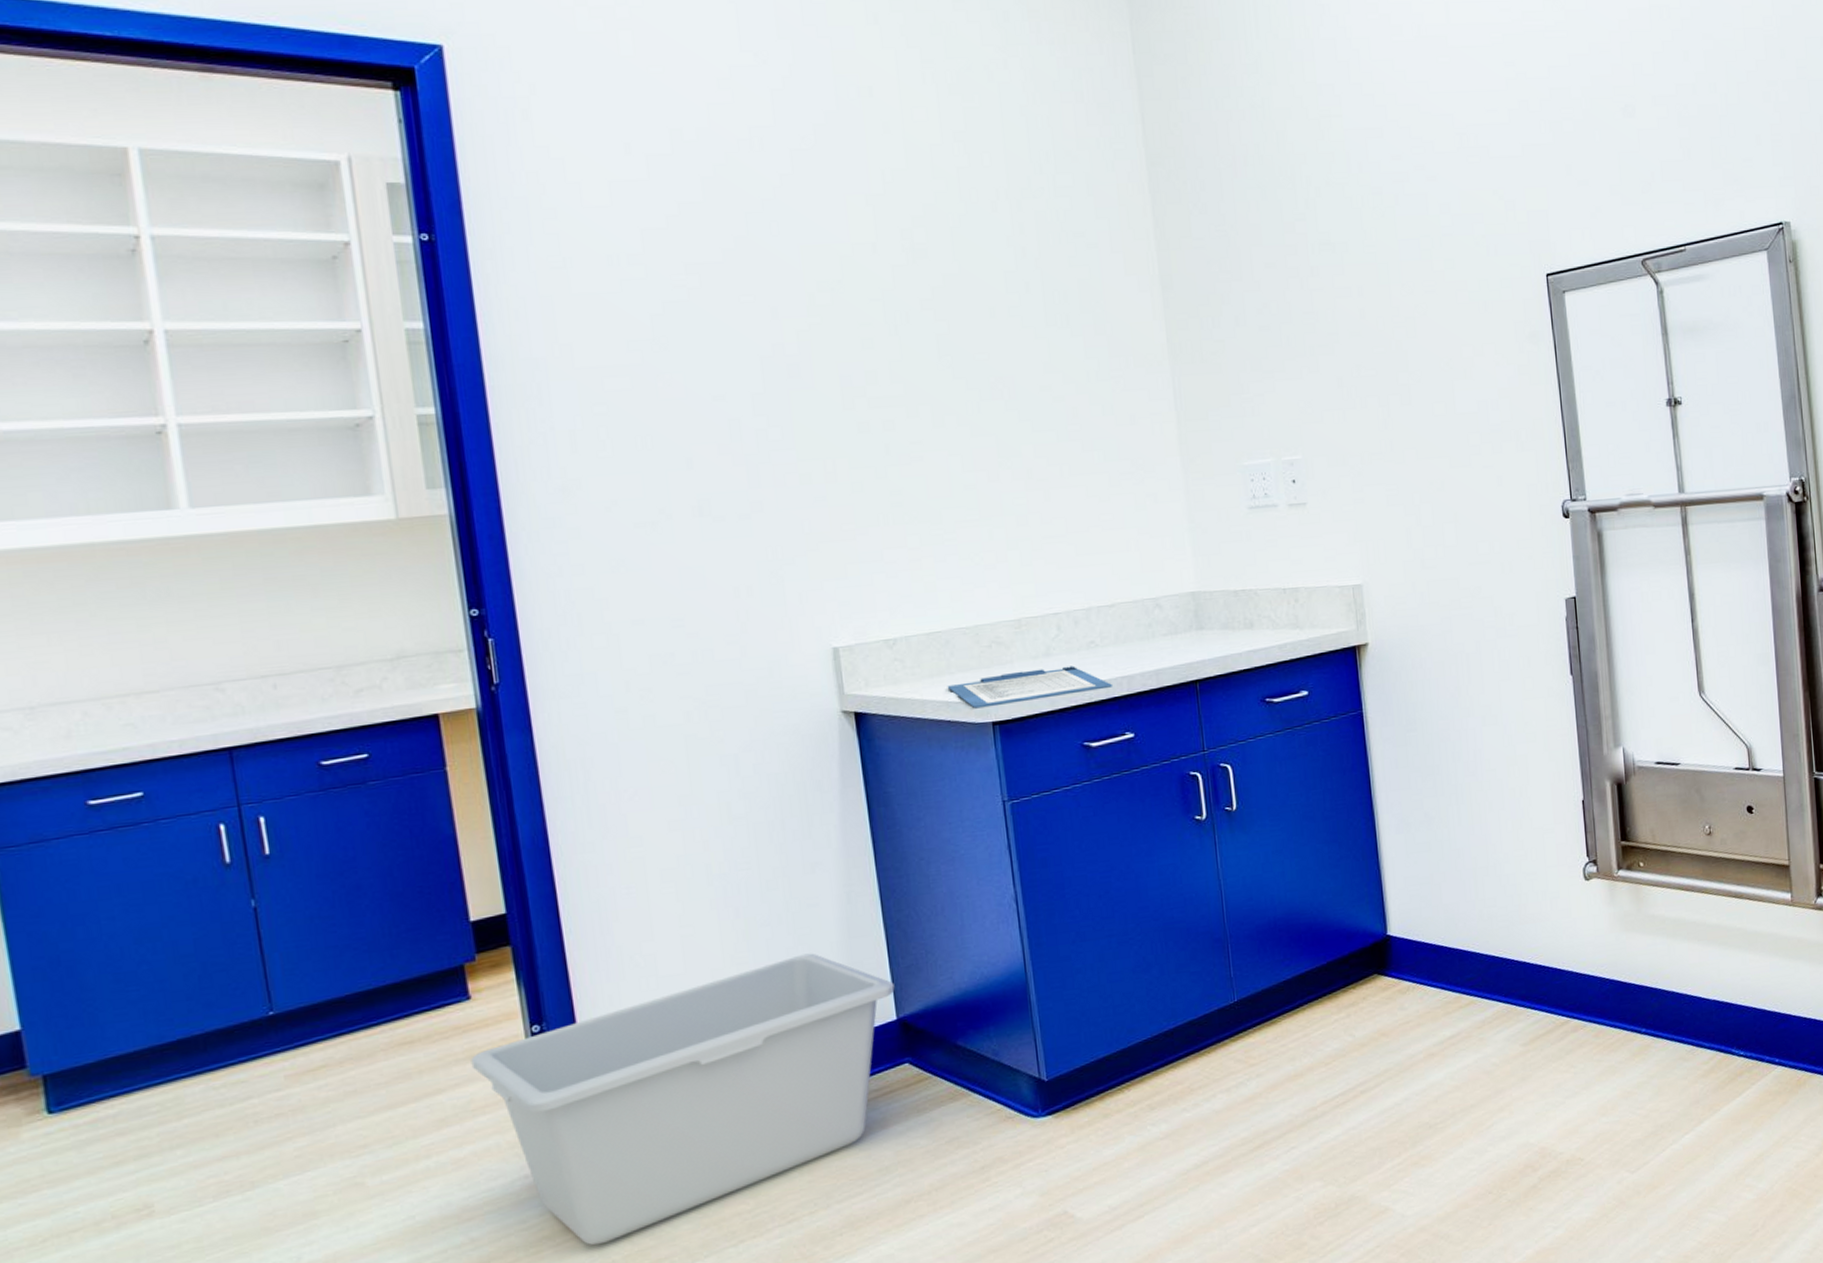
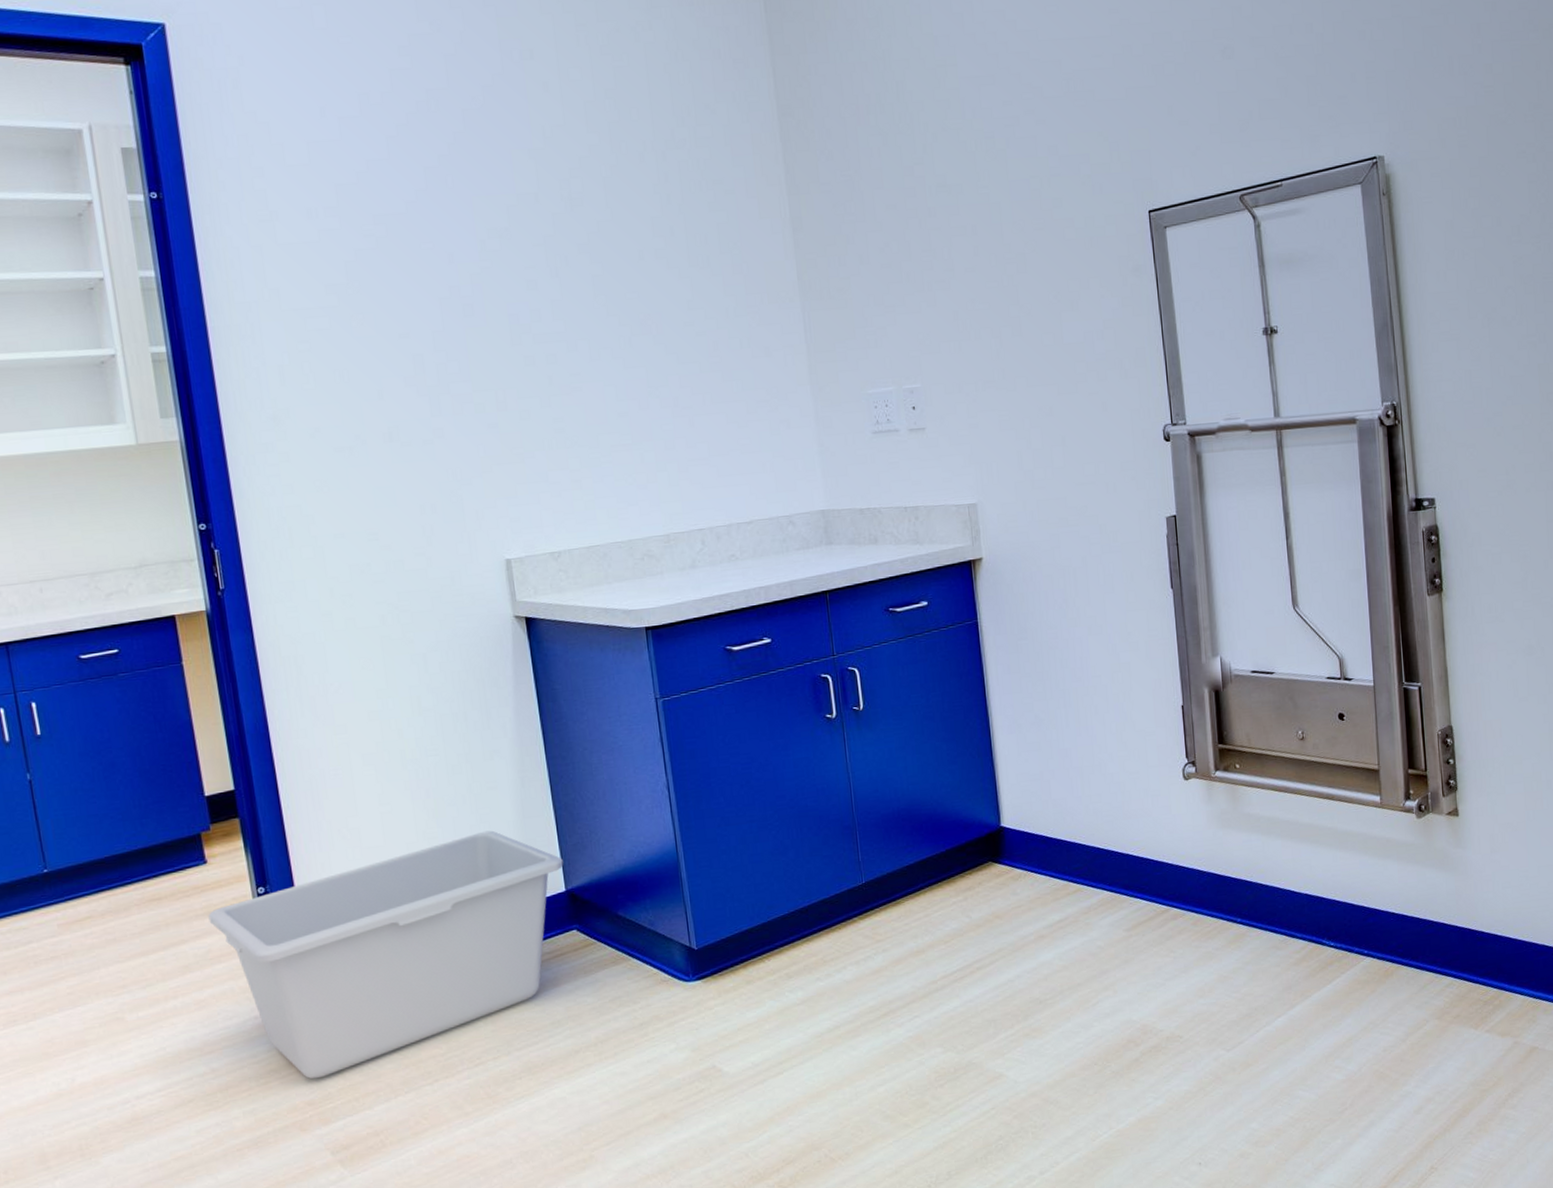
clipboard: present [947,665,1114,709] -> none [605,577,752,615]

